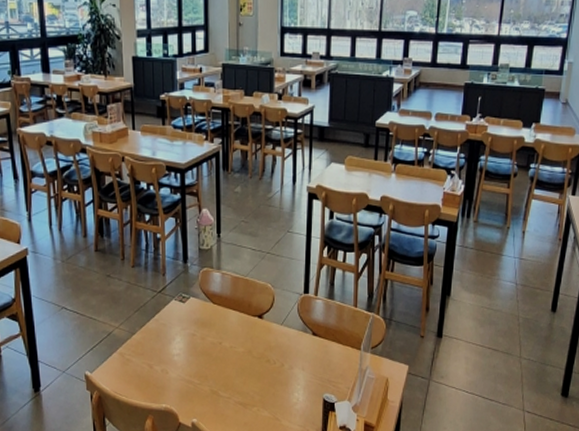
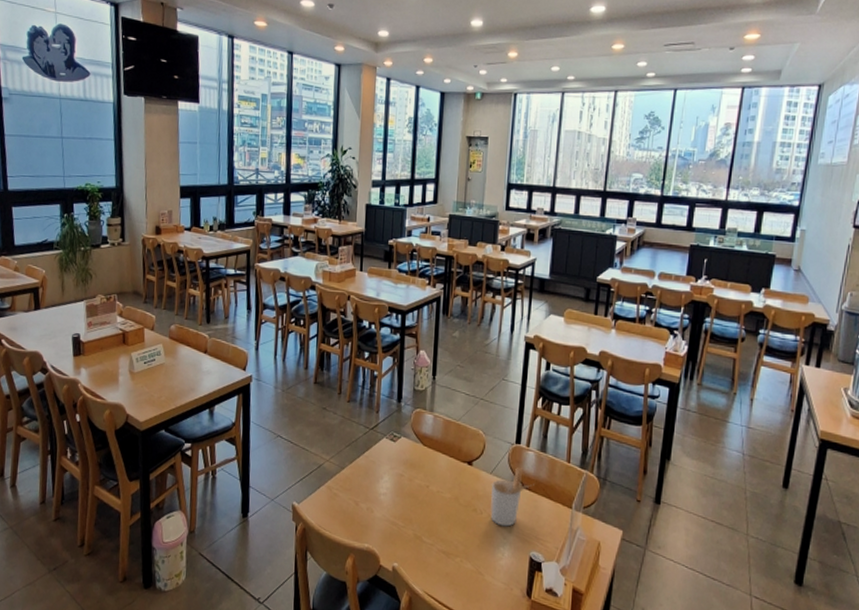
utensil holder: none [282,315,324,374] -> present [490,466,534,527]

